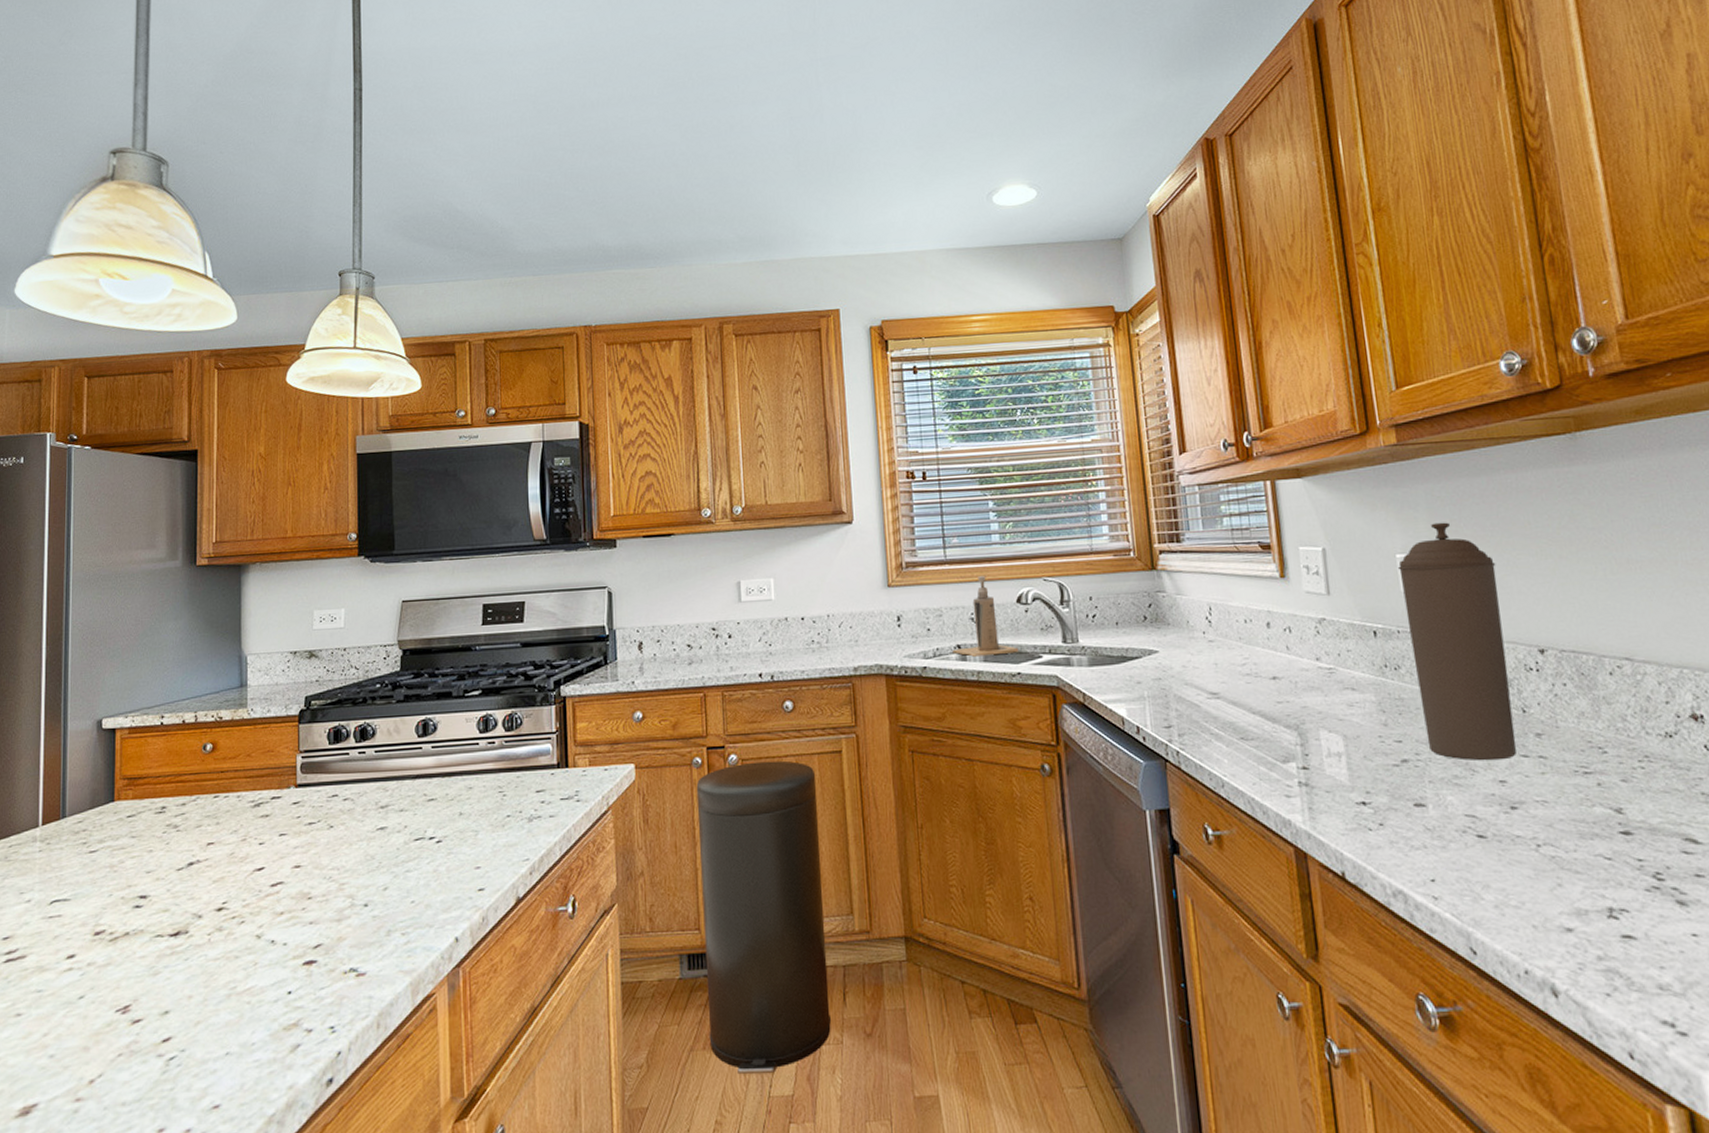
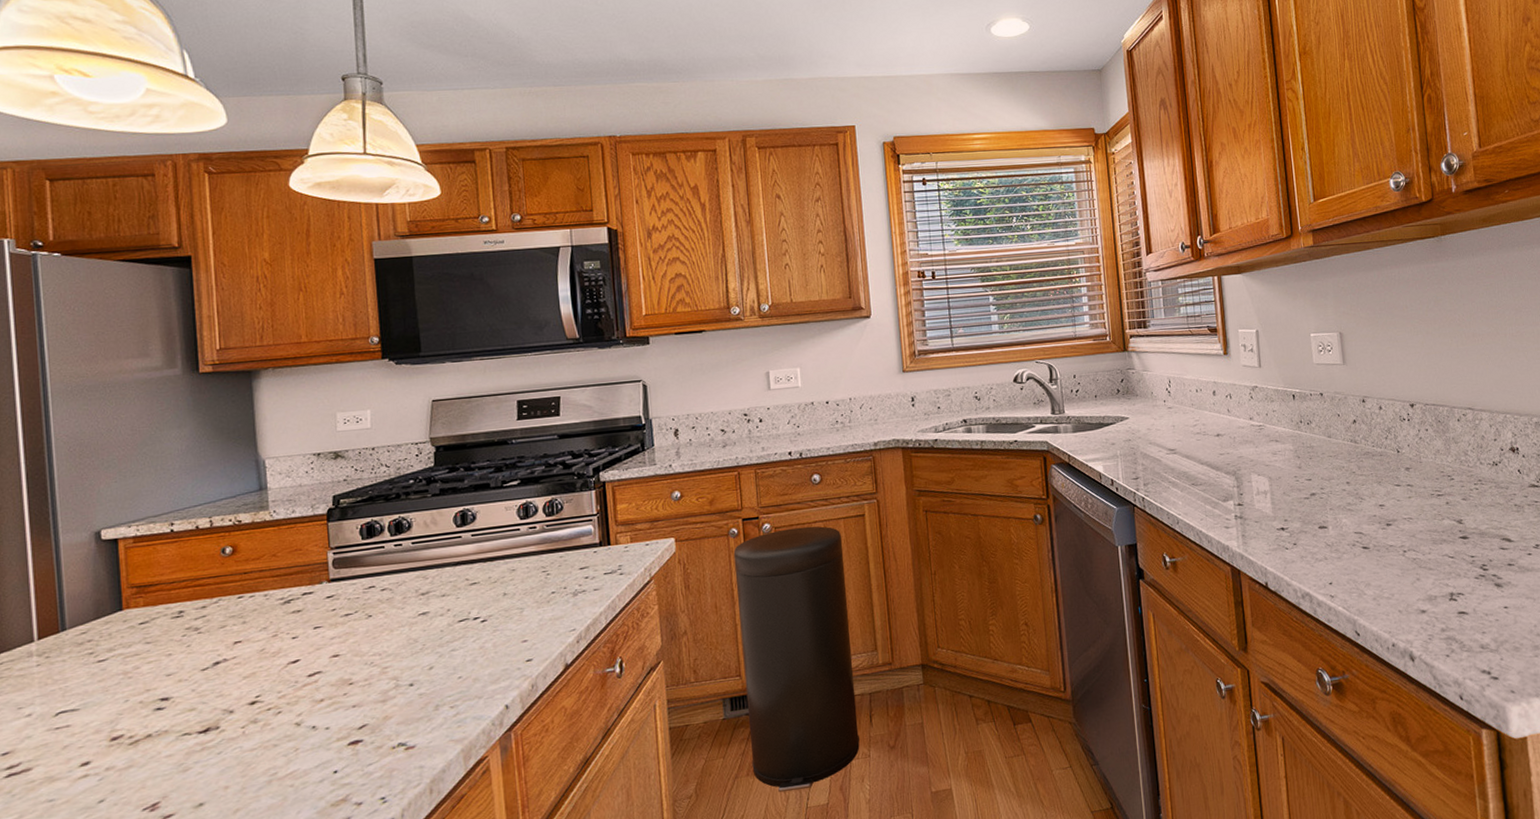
soap dispenser: present [952,575,1019,657] -> none [959,359,1016,429]
canister: present [1397,522,1517,761] -> none [1311,307,1392,491]

